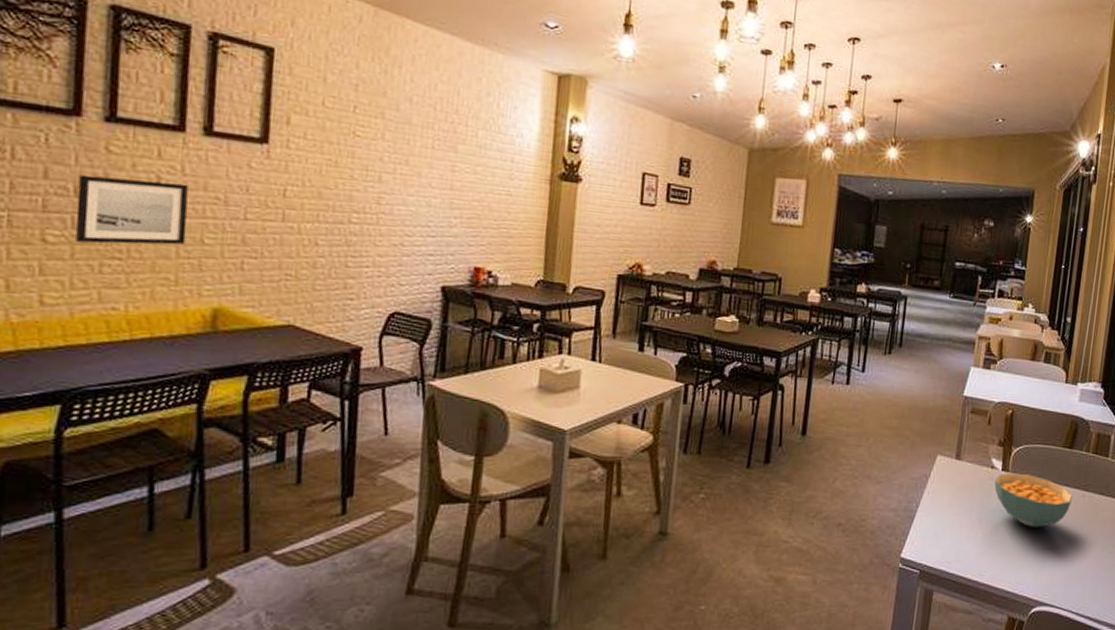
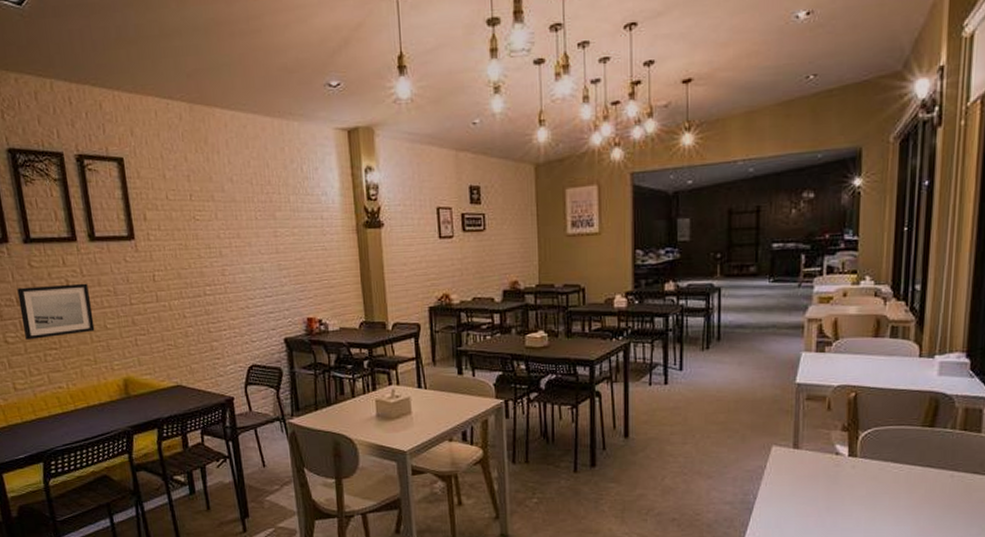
cereal bowl: present [994,472,1073,528] -> none [841,457,939,513]

